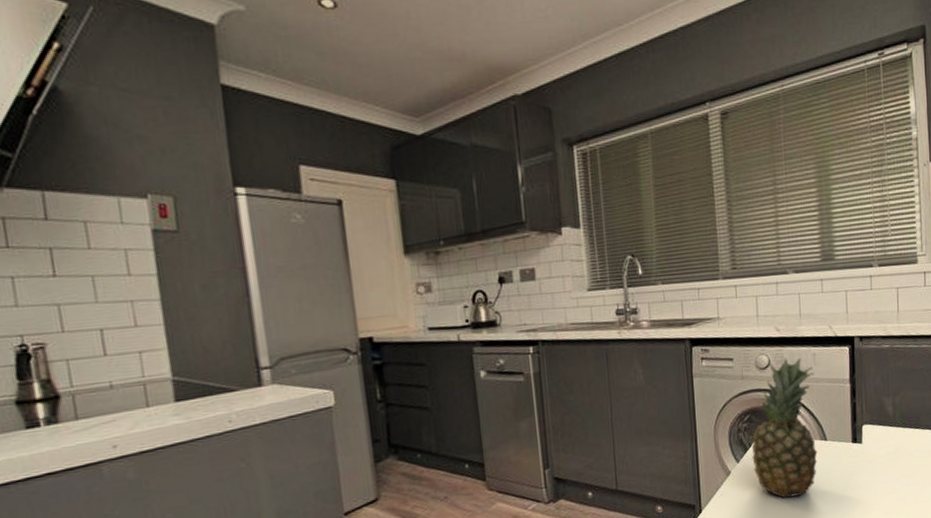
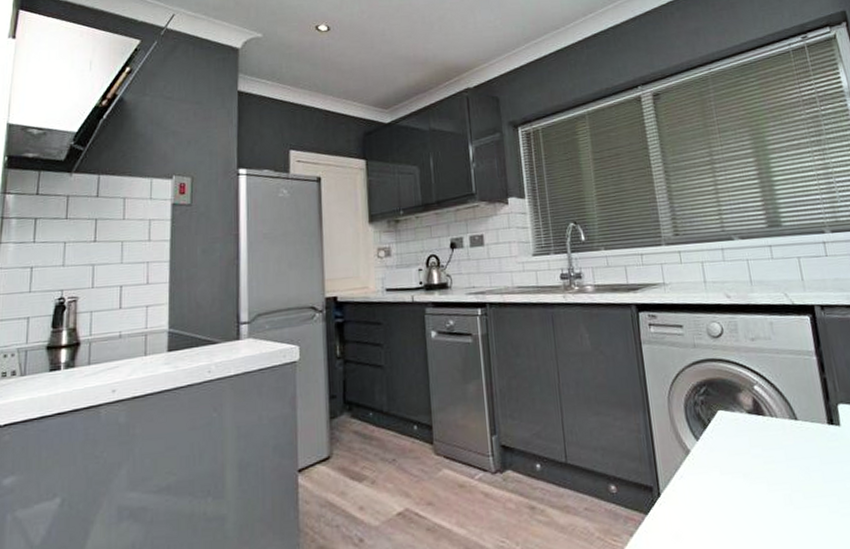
fruit: present [751,358,818,499] -> none [711,326,790,486]

